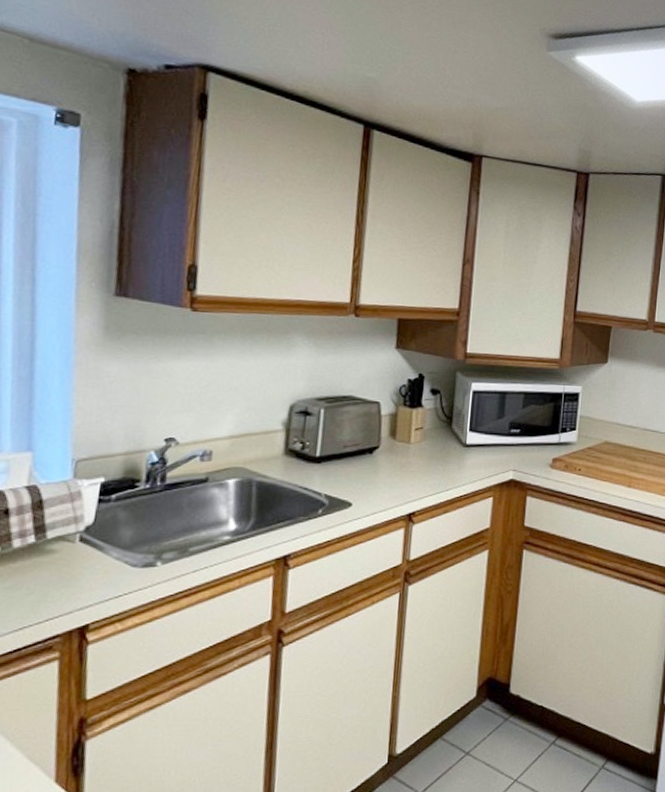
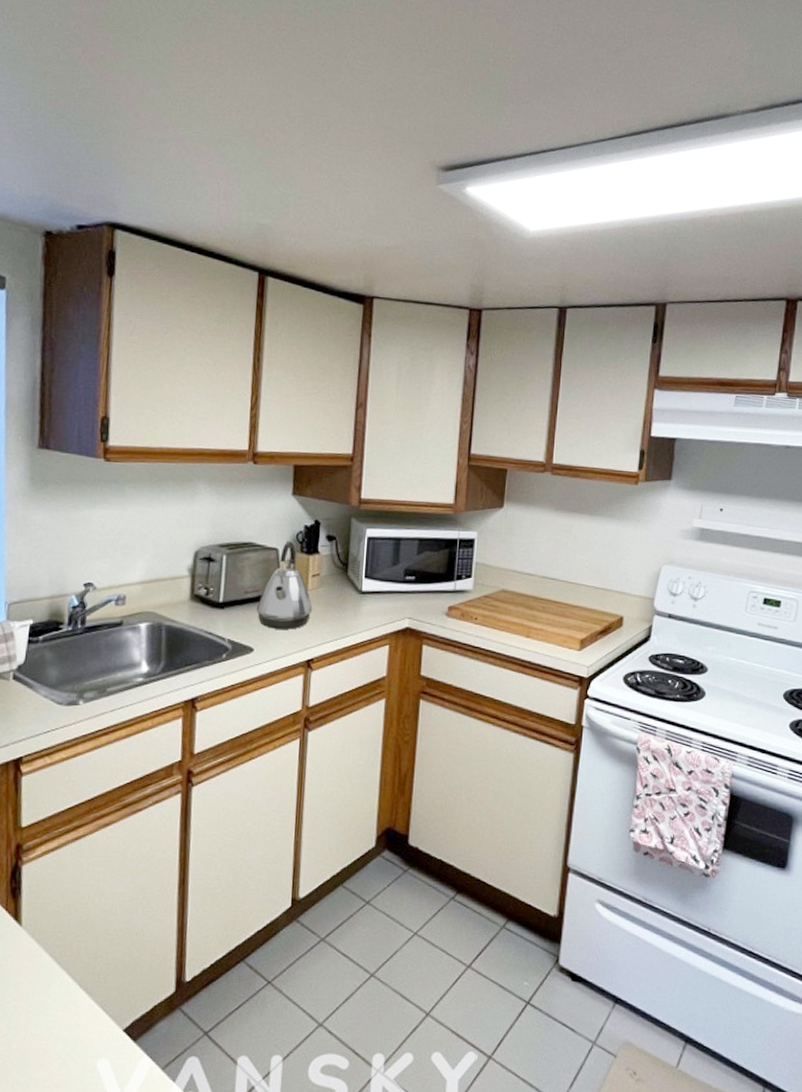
kettle: none [355,394,416,483] -> present [256,541,313,630]

